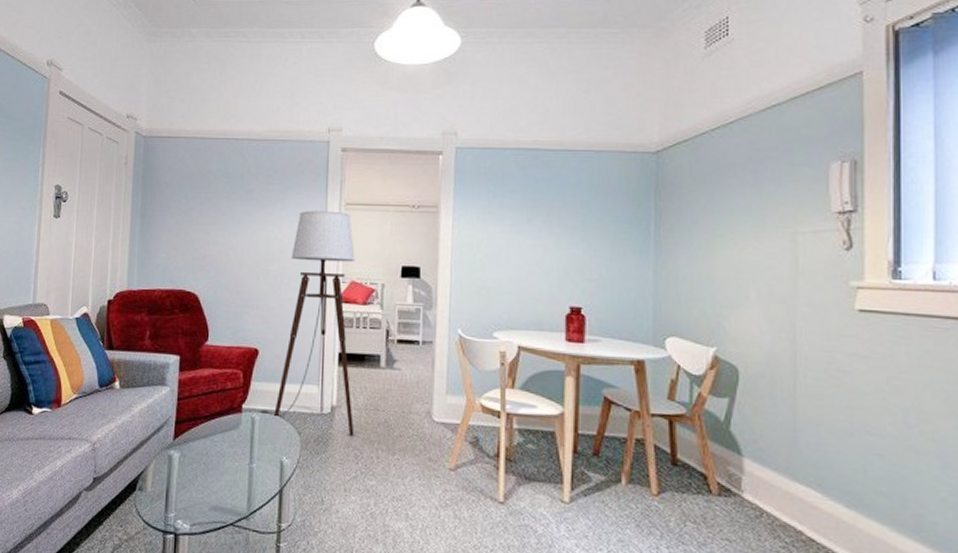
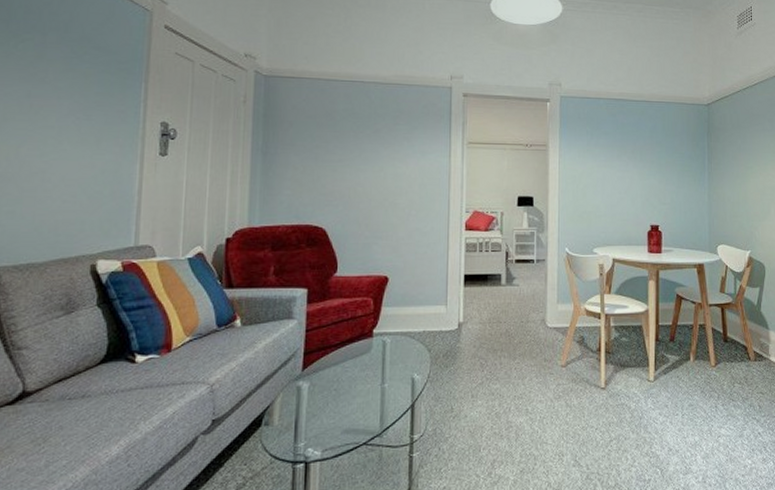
floor lamp: present [259,210,355,437] -> none [390,148,480,349]

